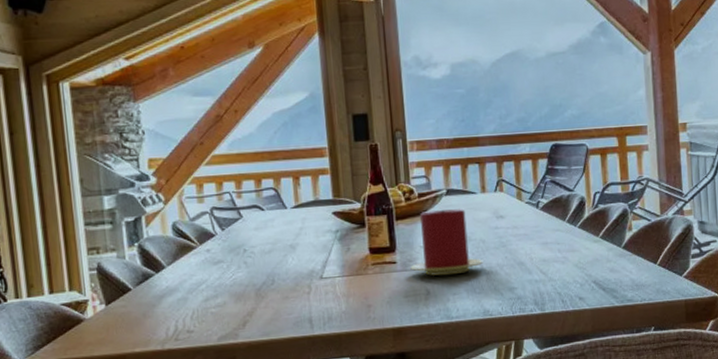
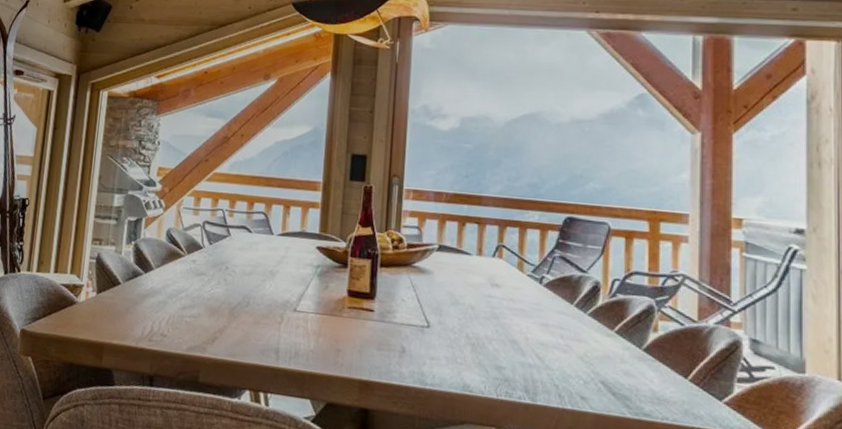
candle: present [410,209,483,276] -> none [388,263,470,338]

